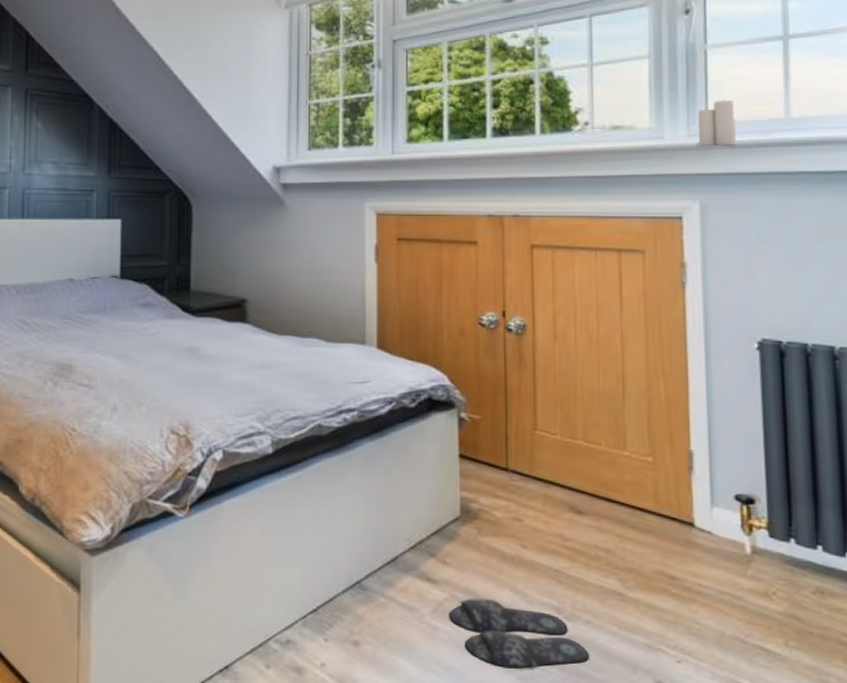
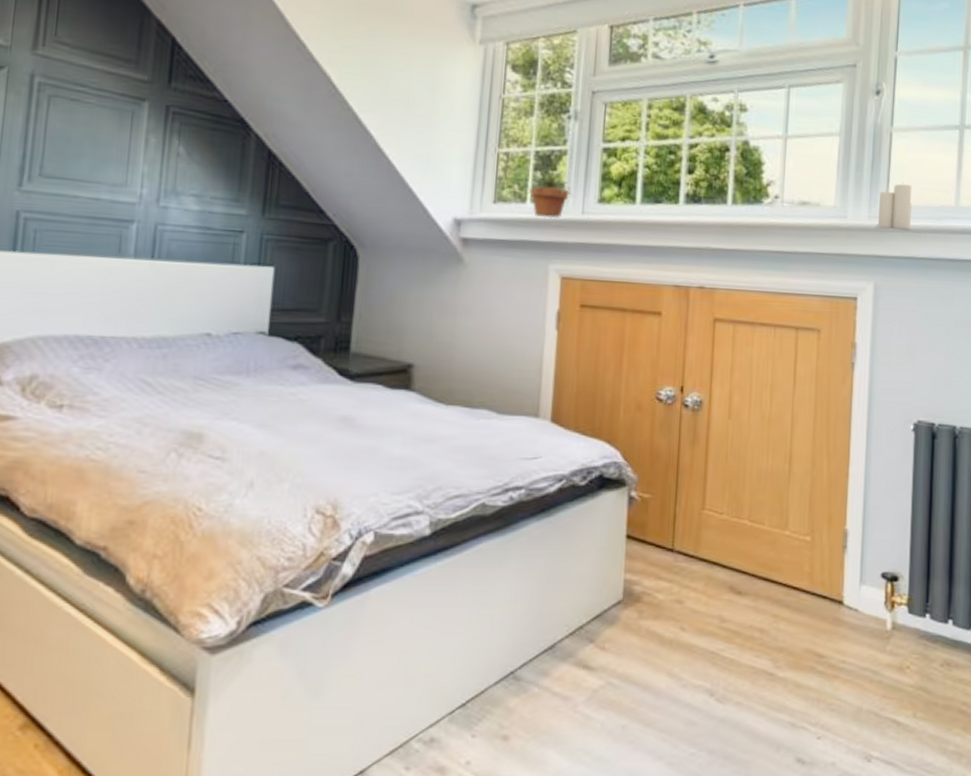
potted plant: none [340,115,382,160] -> present [528,168,573,219]
slippers: present [449,598,589,669] -> none [603,684,737,755]

